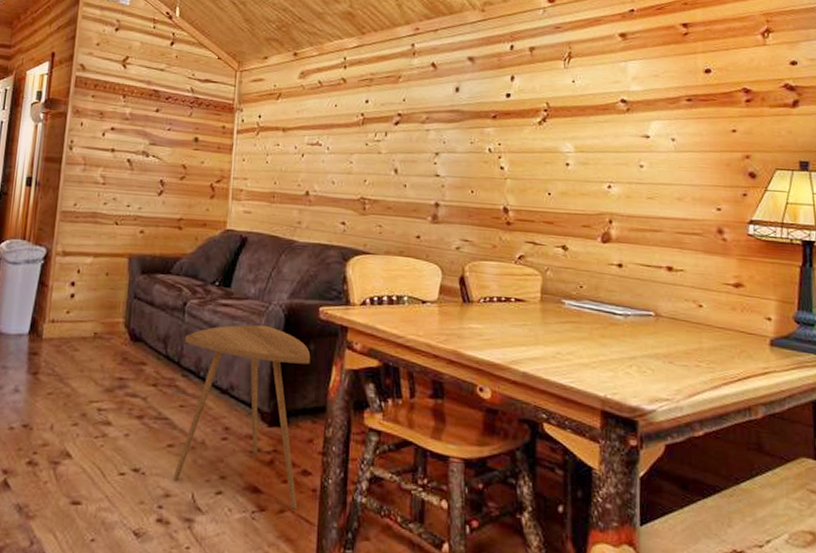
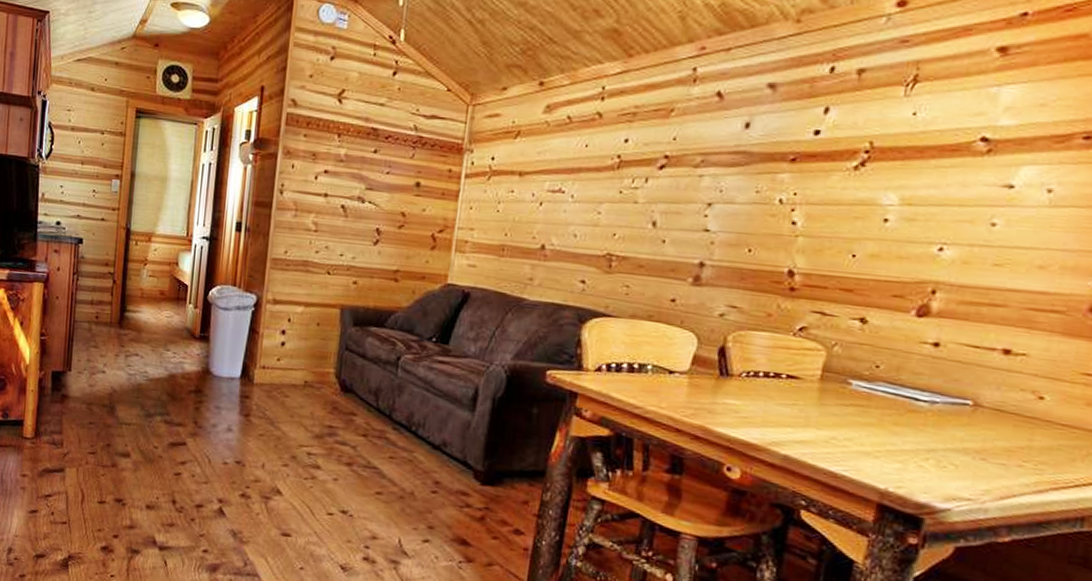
side table: present [173,325,311,510] -> none [380,383,533,565]

